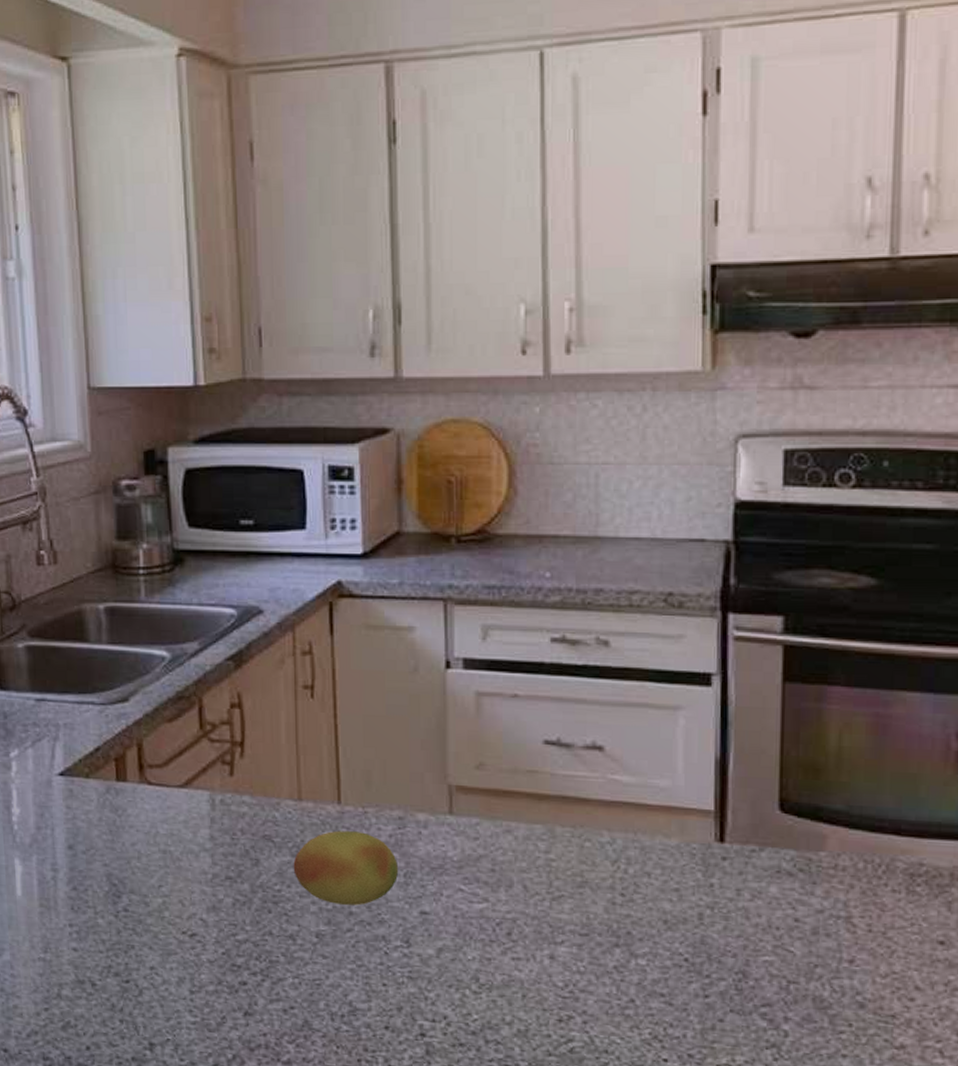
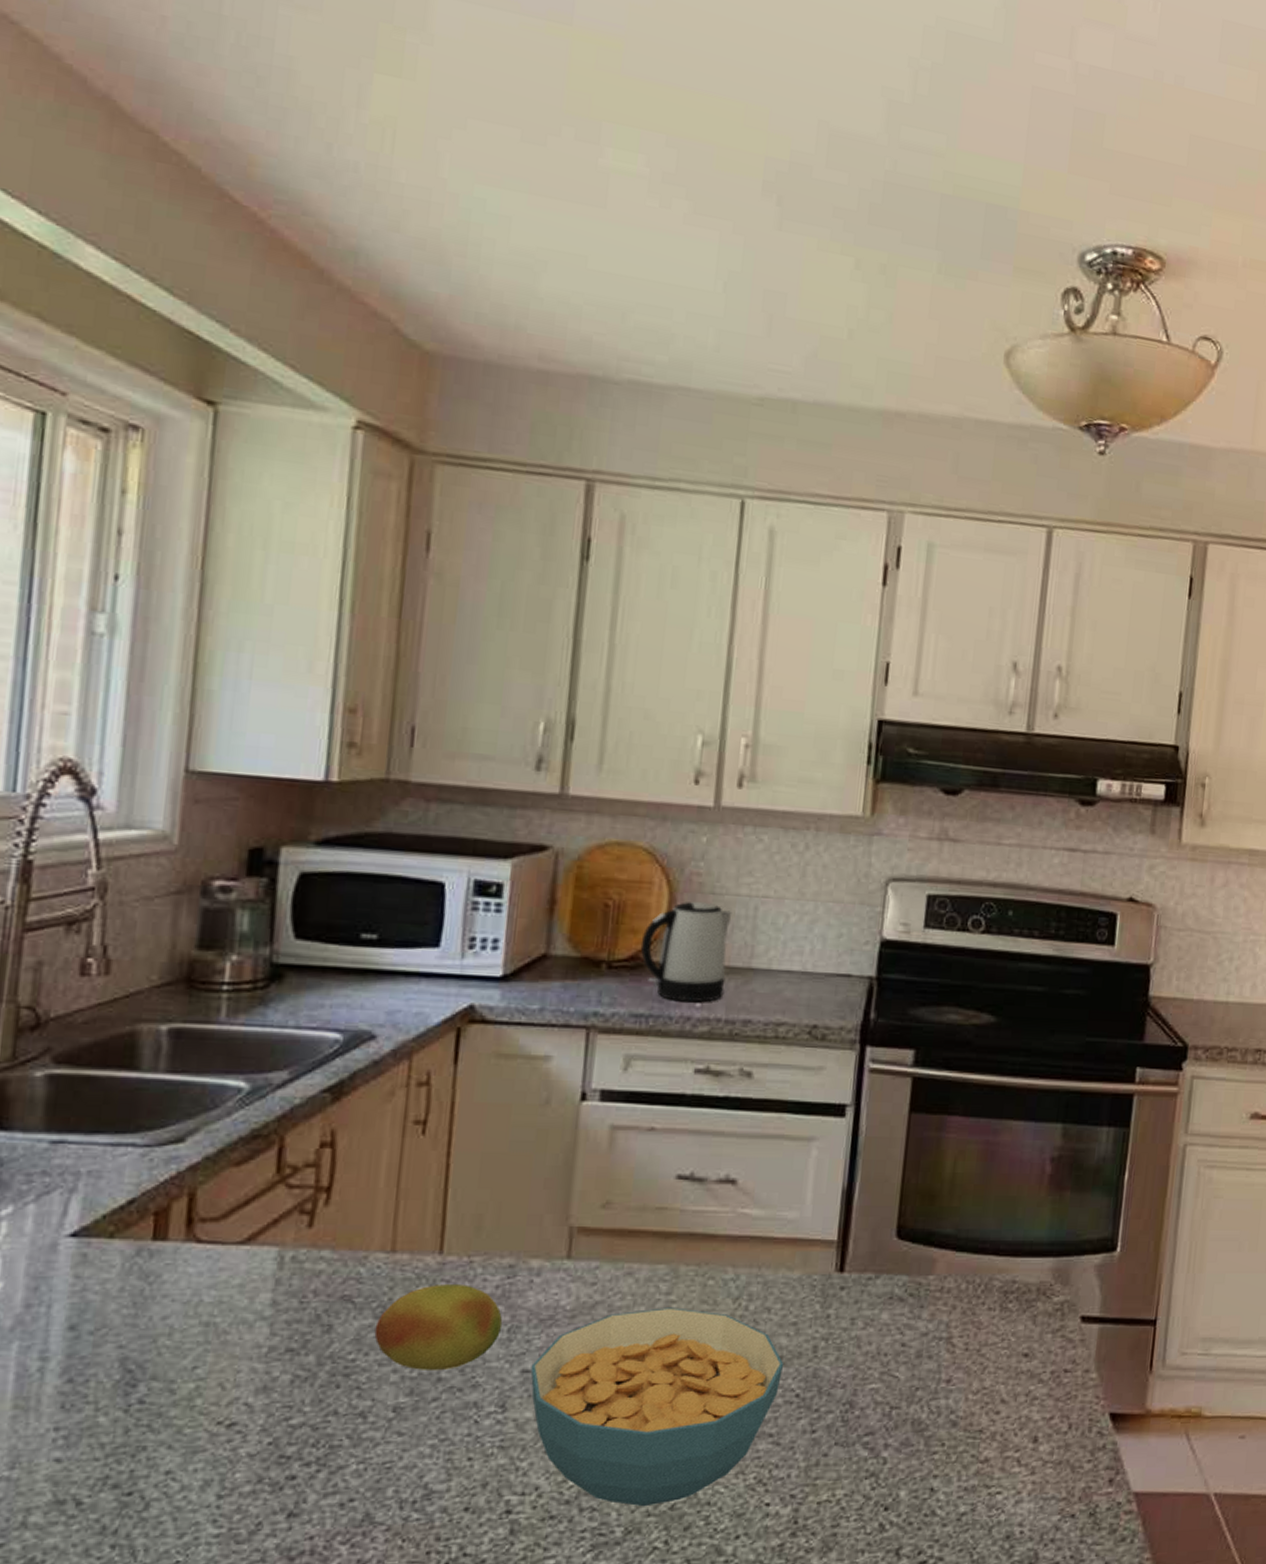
cereal bowl: none [428,865,670,1047] -> present [530,1307,784,1507]
kettle: none [486,472,573,573] -> present [640,901,732,1002]

